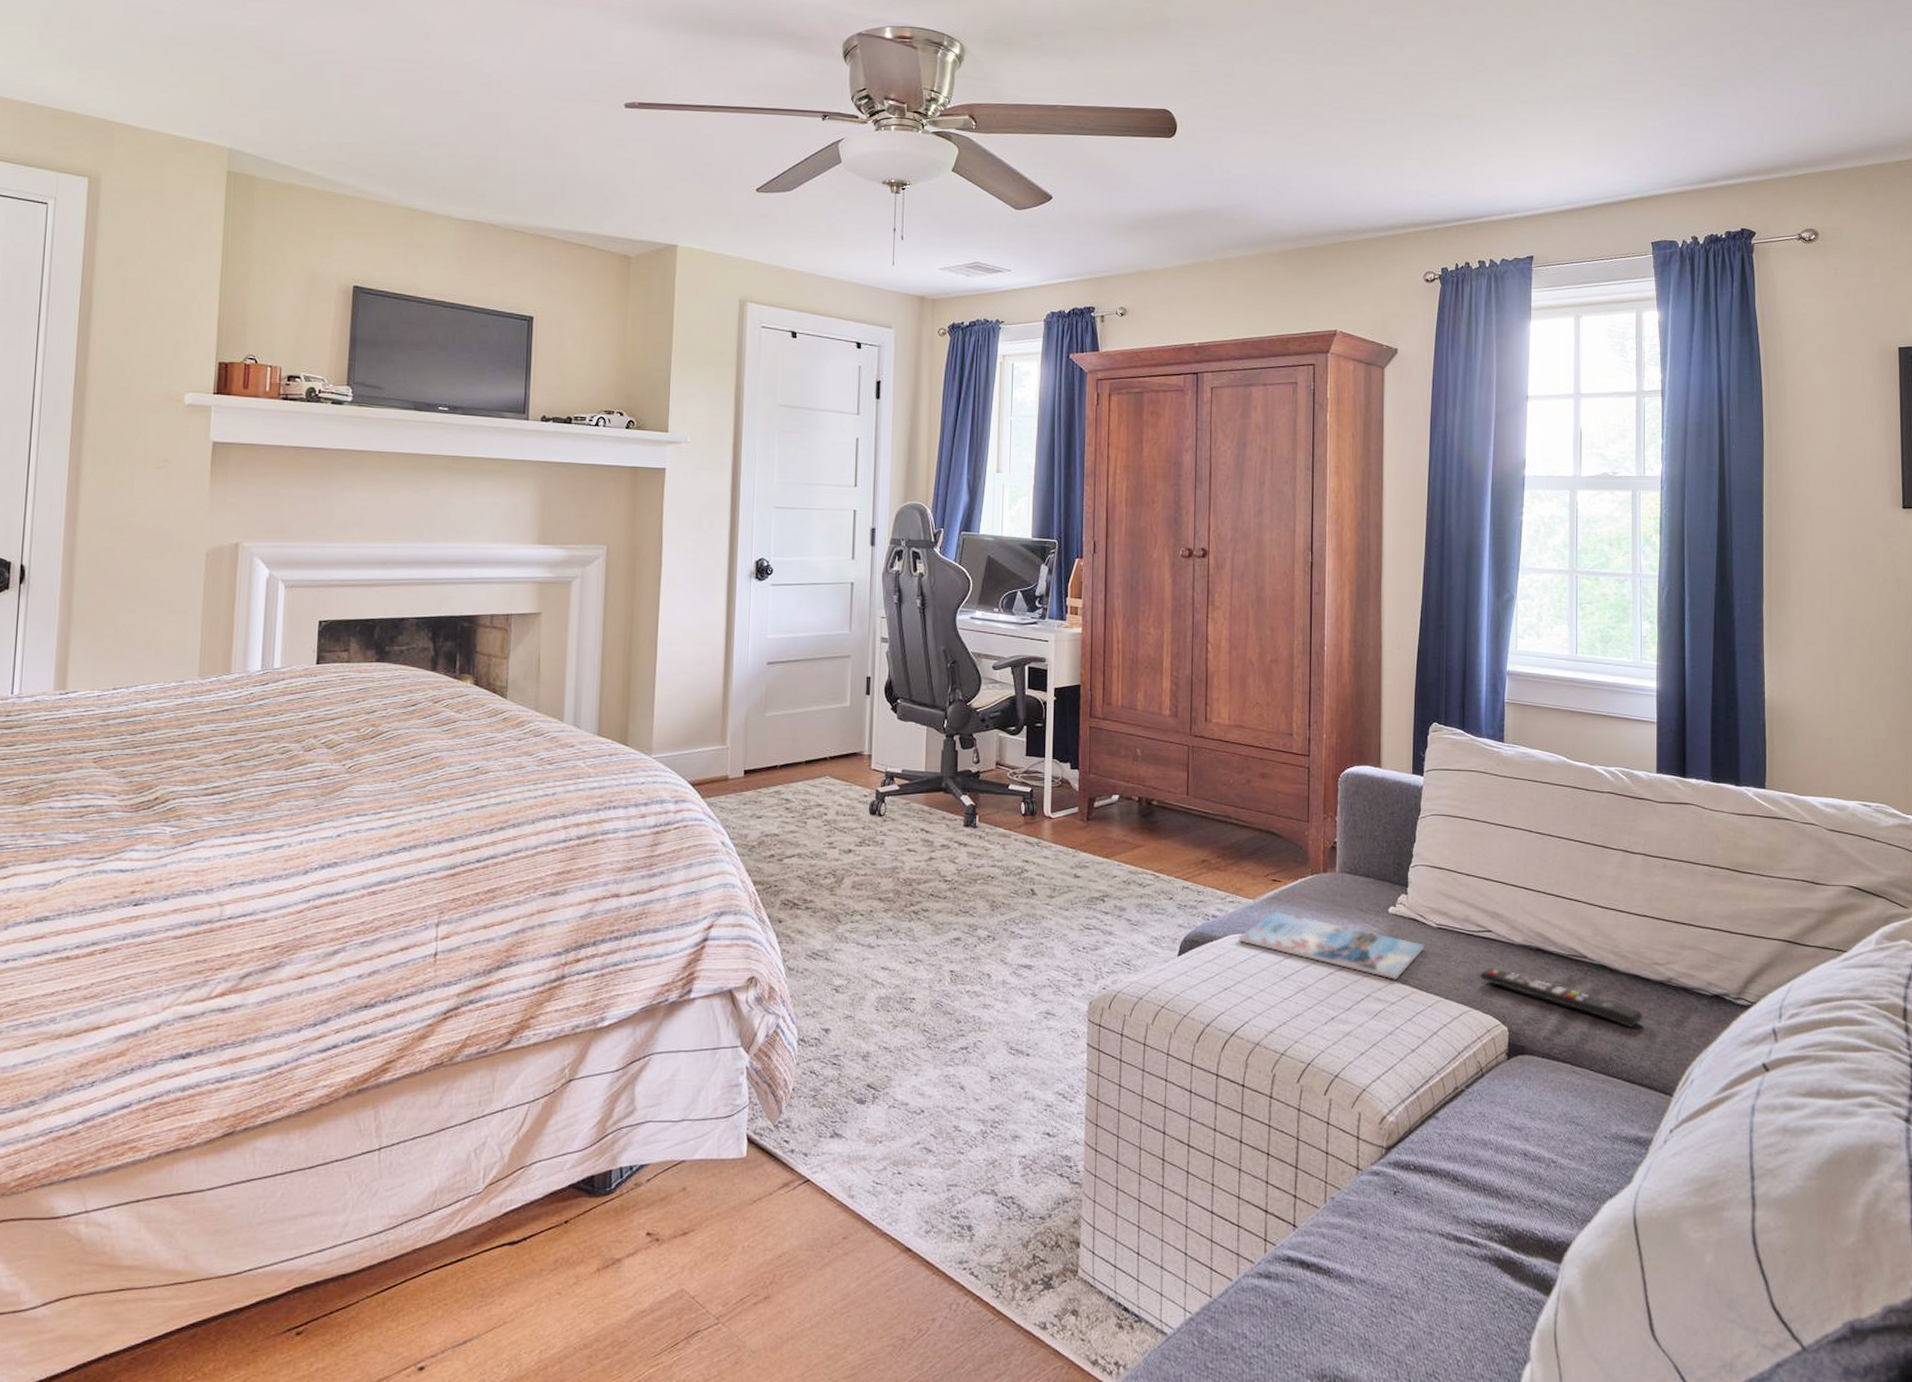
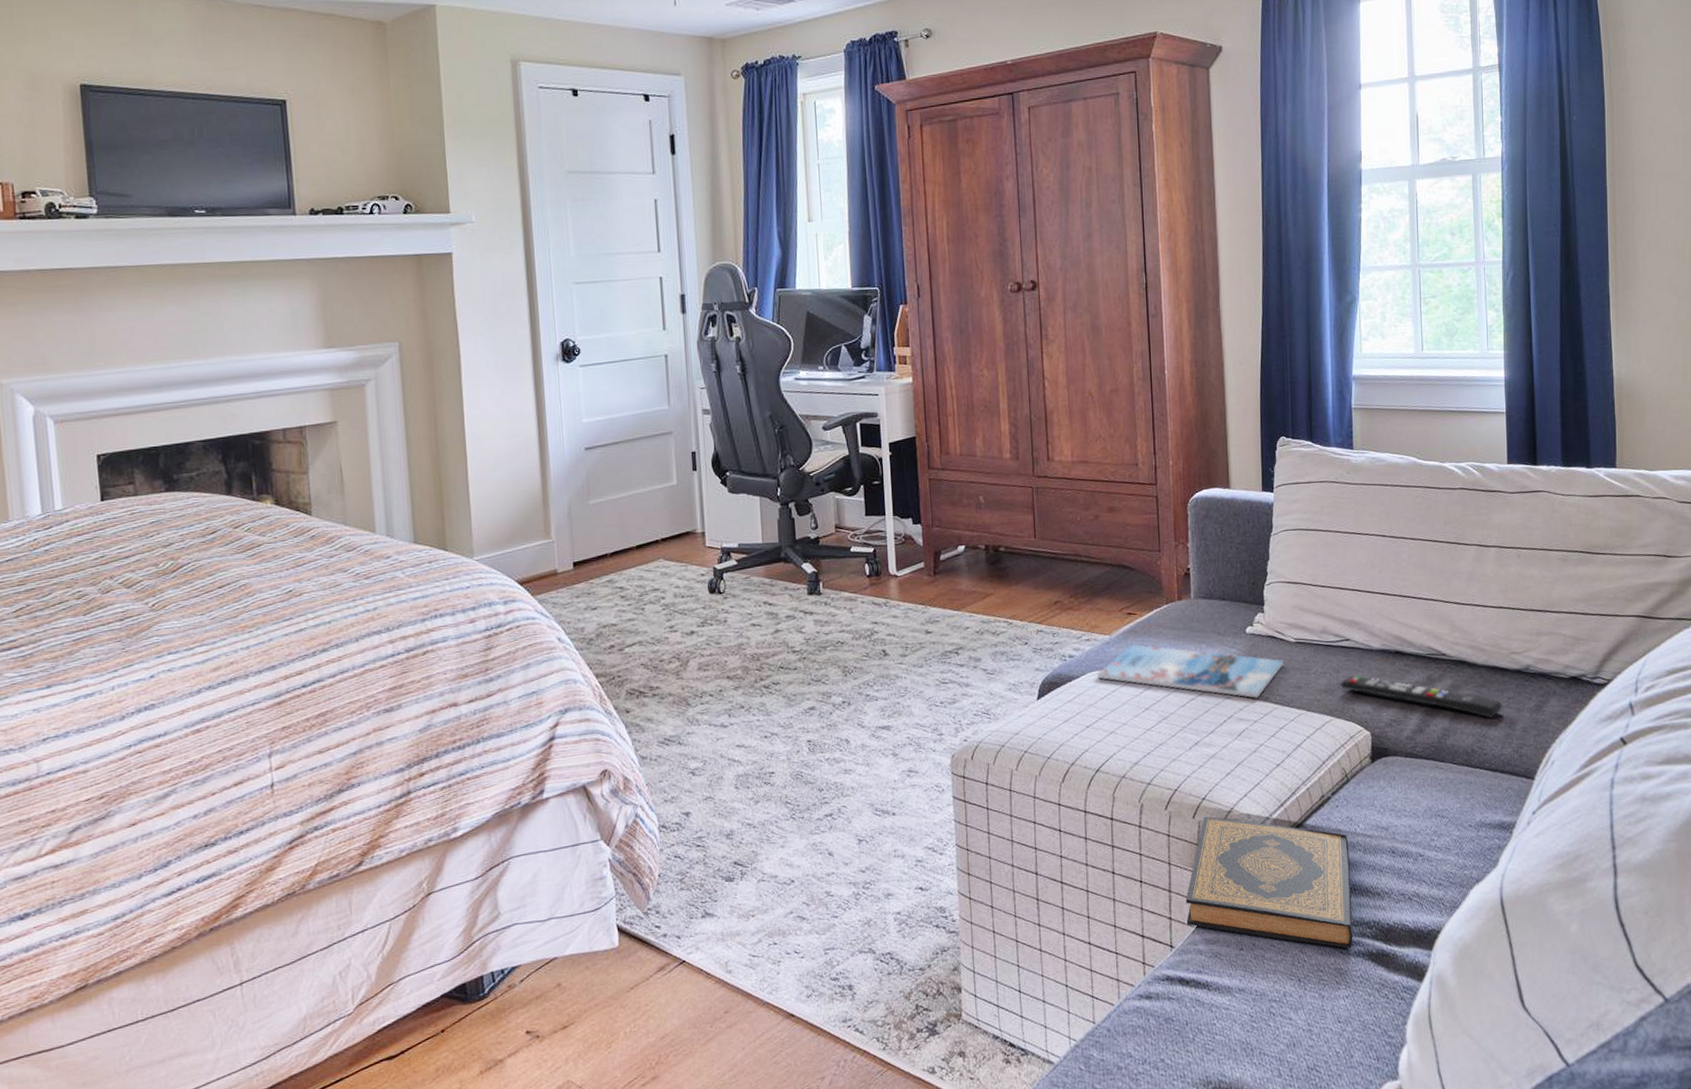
hardback book: none [1311,1094,1481,1251] -> present [1185,816,1353,949]

